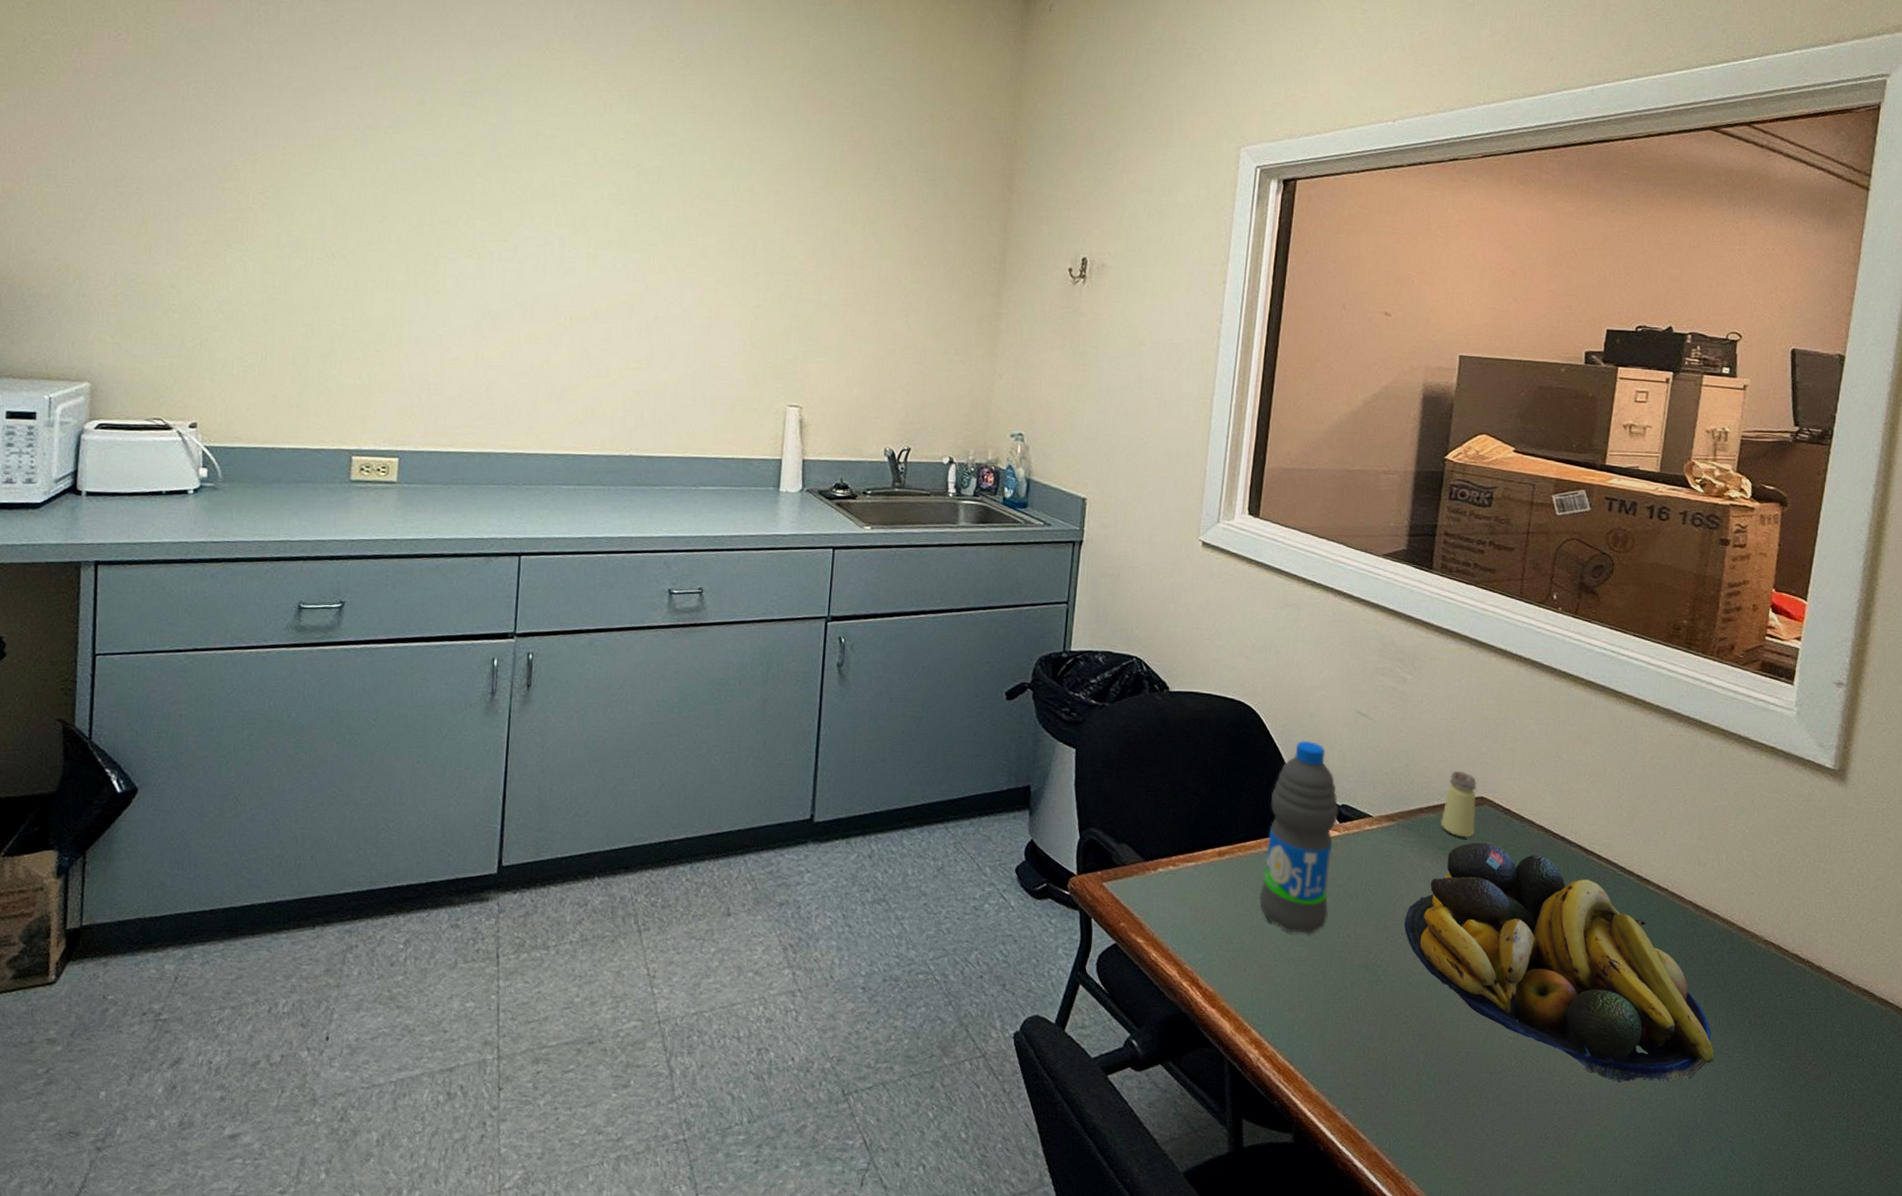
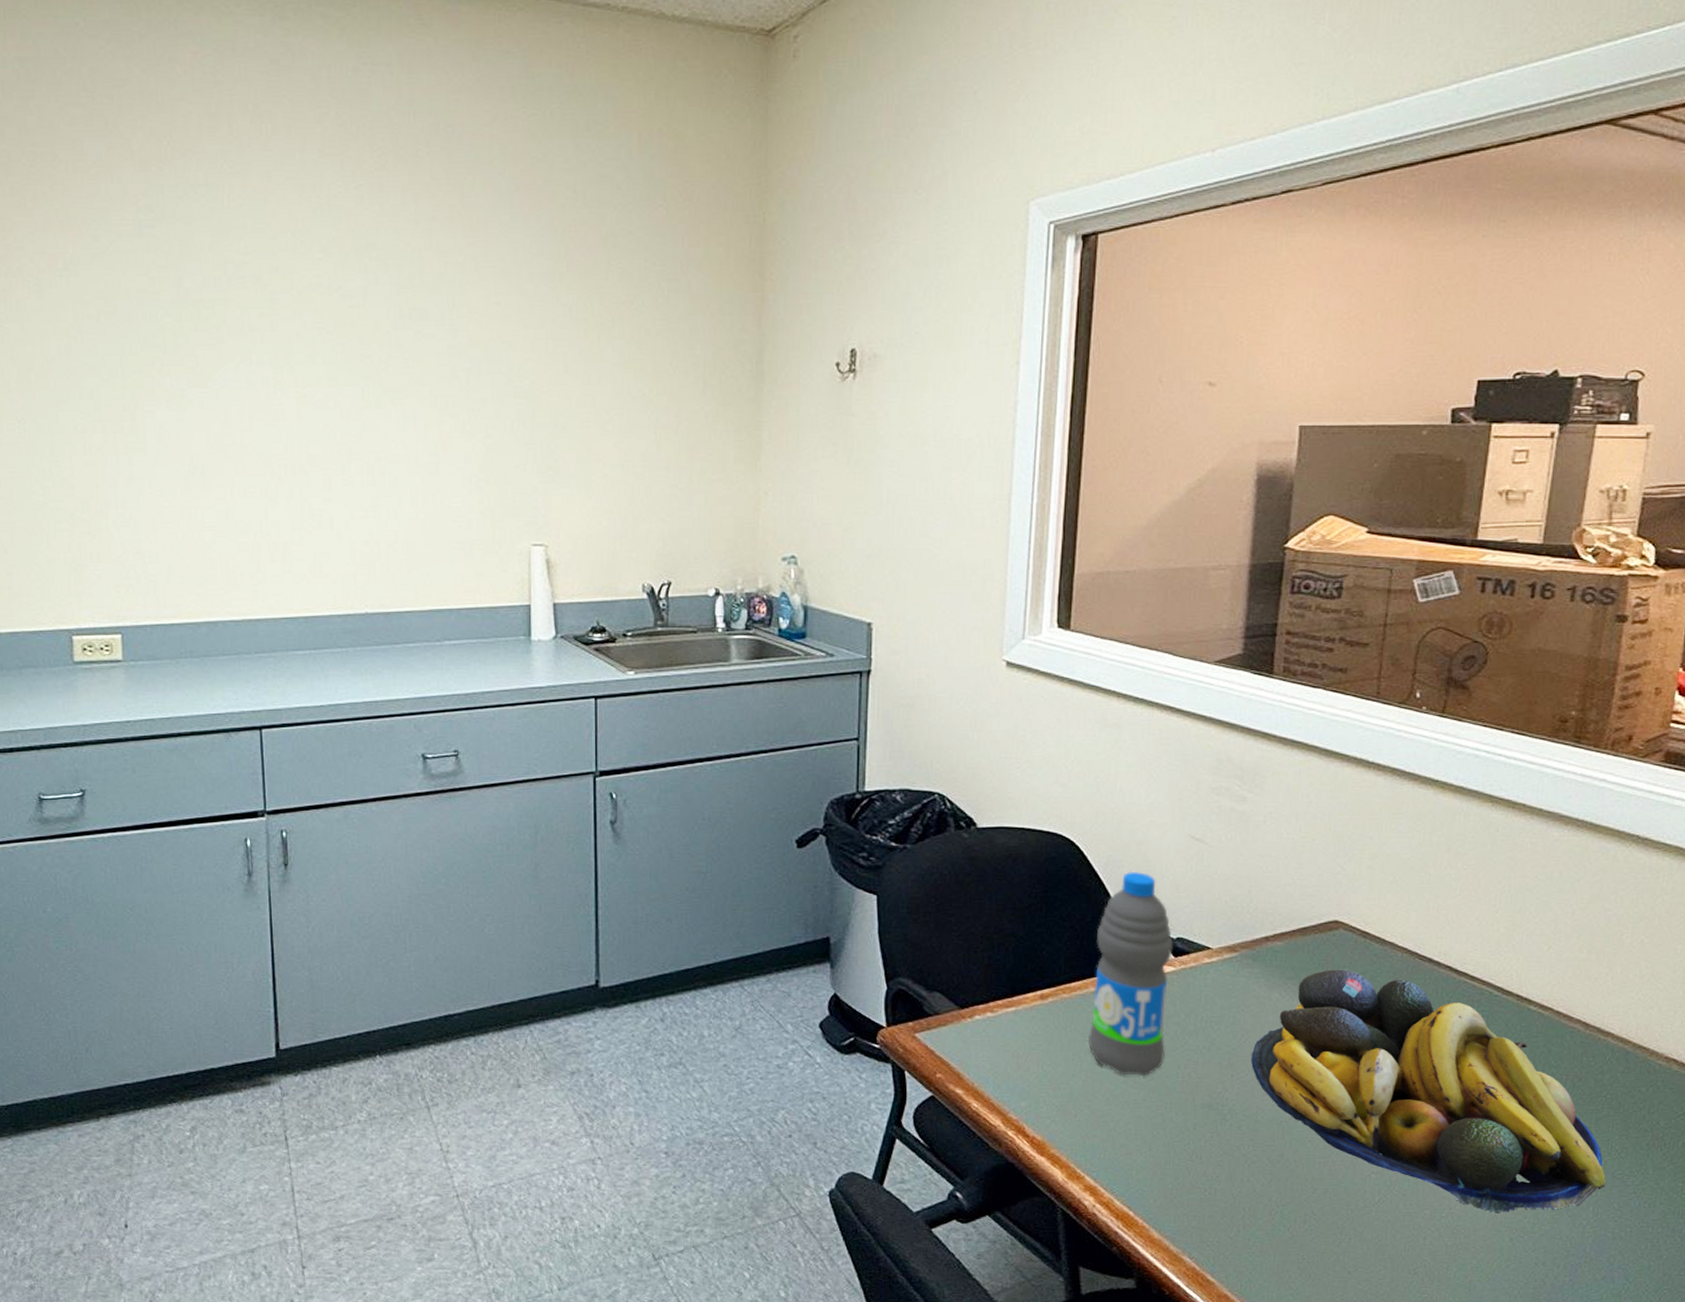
saltshaker: present [1441,770,1477,838] -> none [1290,894,1330,965]

